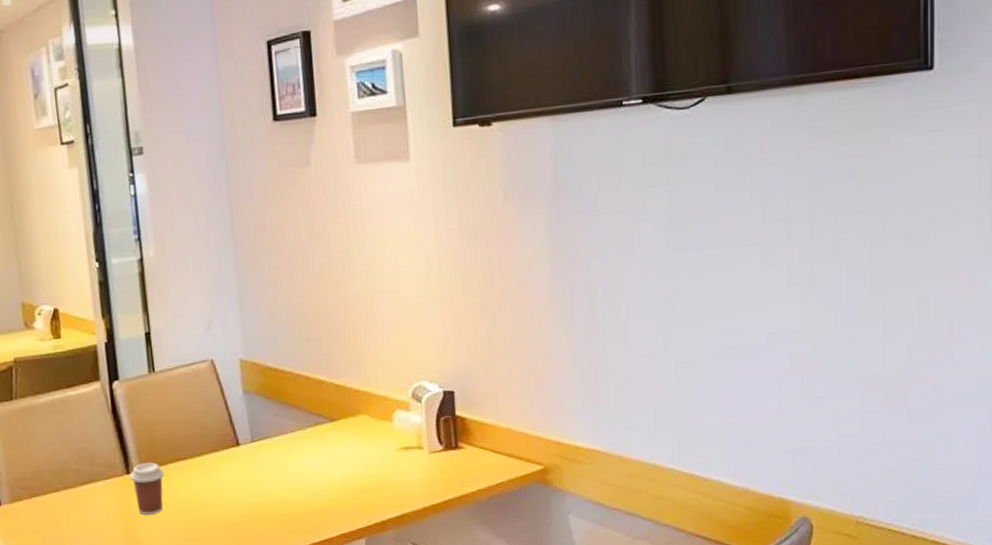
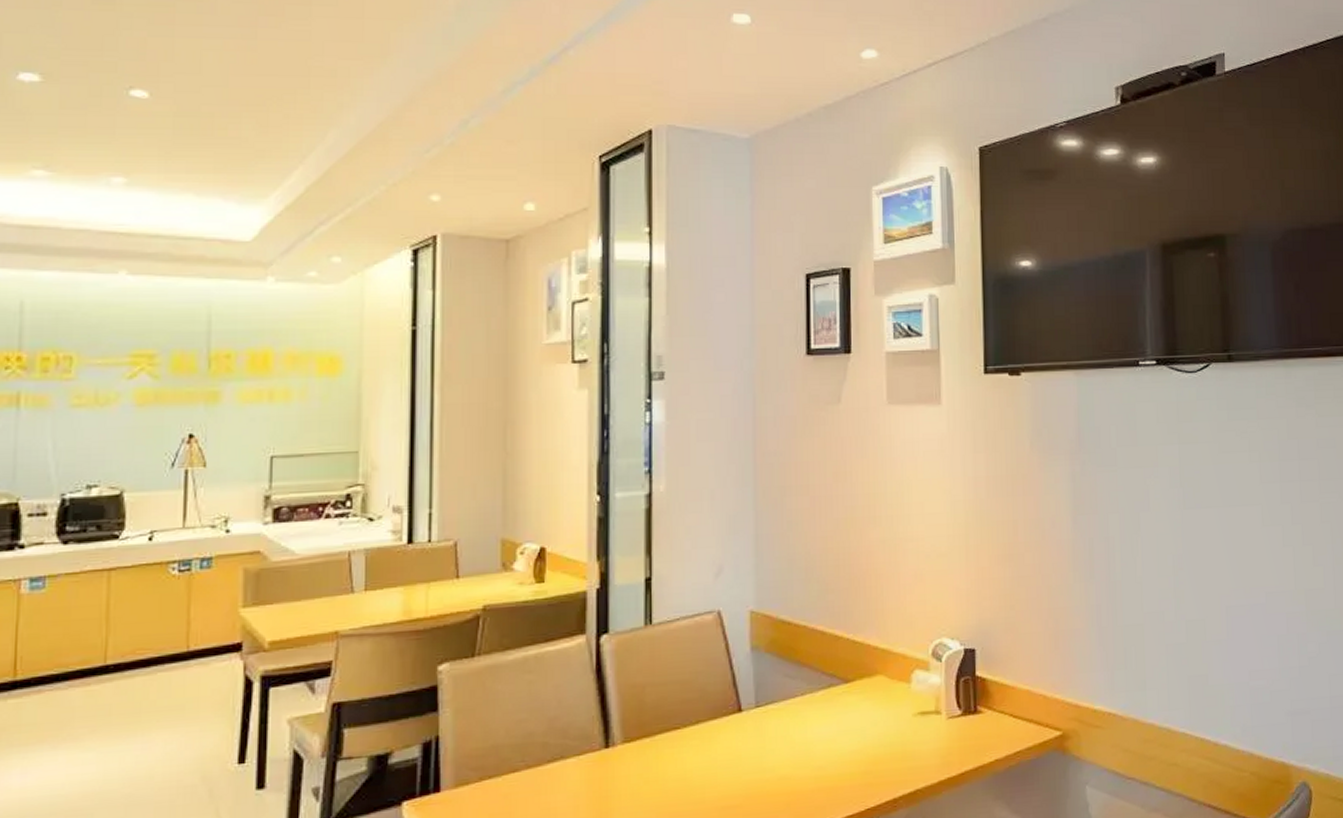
coffee cup: present [129,462,165,516] -> none [608,733,651,800]

